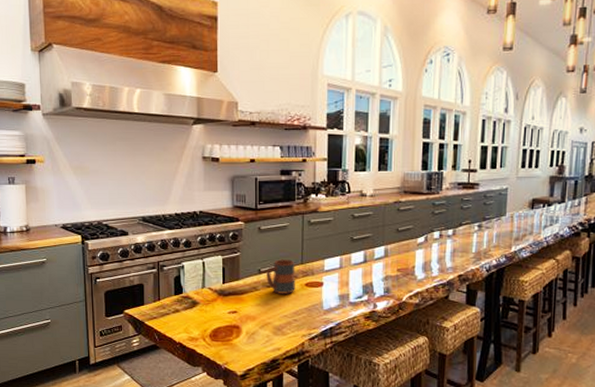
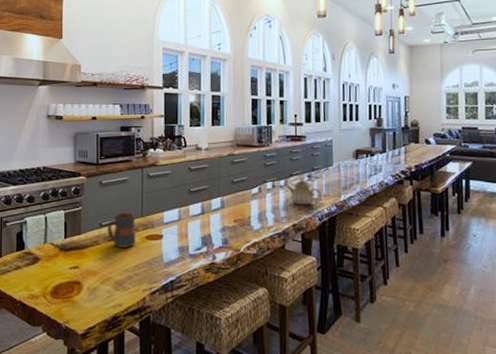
teapot: none [455,226,492,256] -> present [287,176,322,206]

